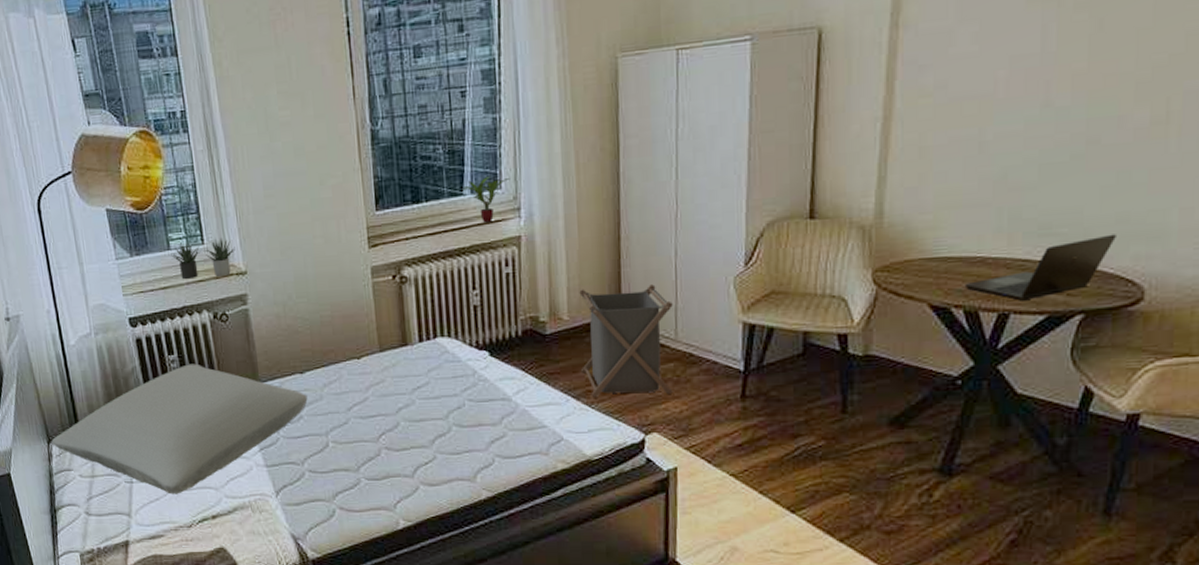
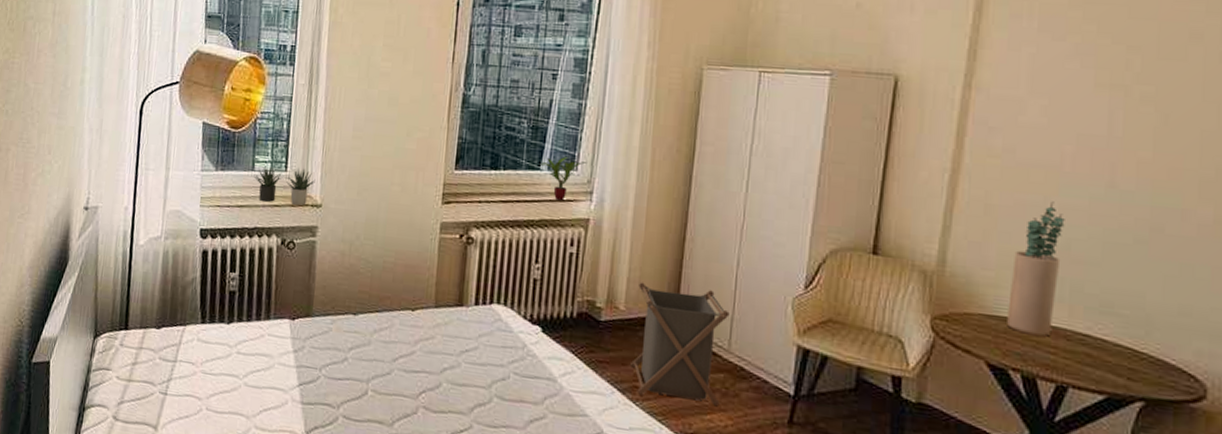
pillow: present [51,363,308,495] -> none [97,284,356,416]
vase: none [947,132,1001,270] -> present [1007,201,1065,337]
laptop: present [966,234,1116,301] -> none [1024,324,1179,377]

